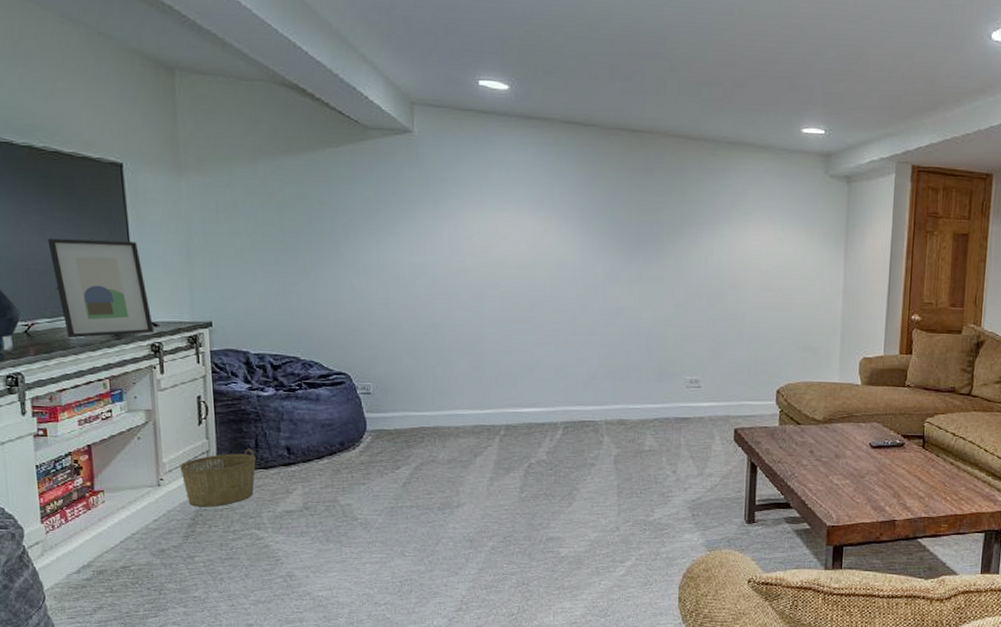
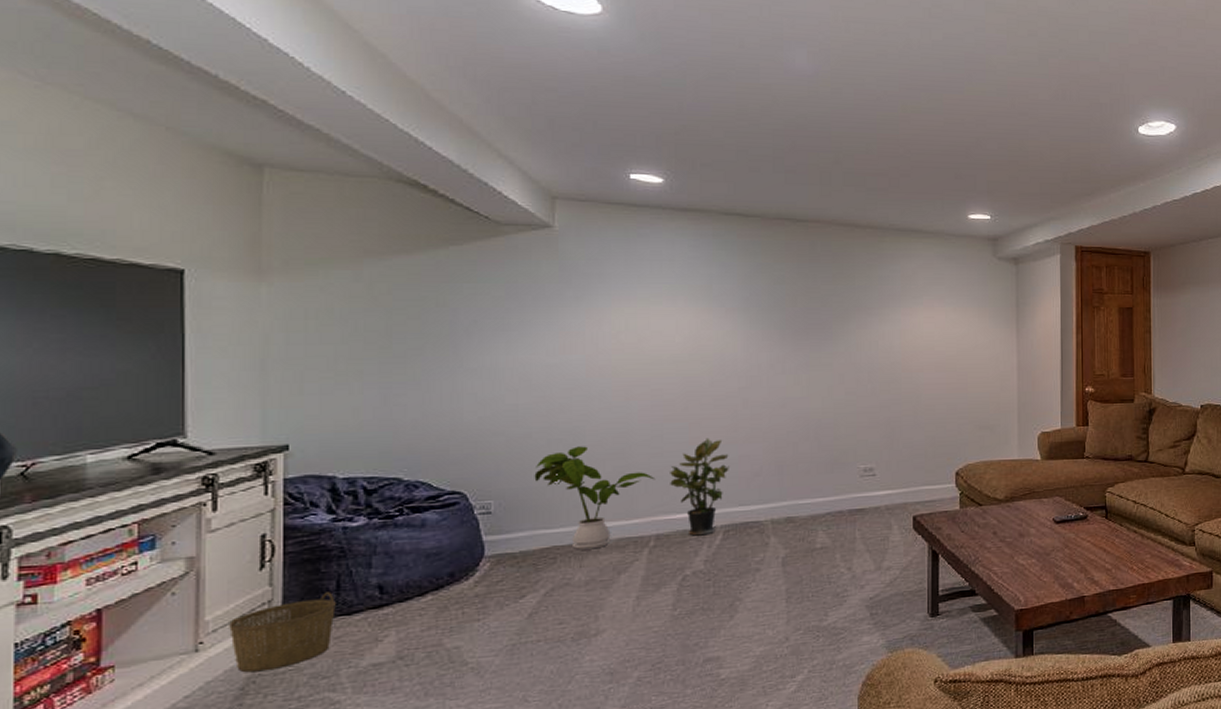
picture frame: present [47,238,154,338] -> none [68,356,208,477]
house plant: none [404,340,505,433] -> present [534,446,656,550]
potted plant: none [517,340,568,429] -> present [670,438,729,536]

